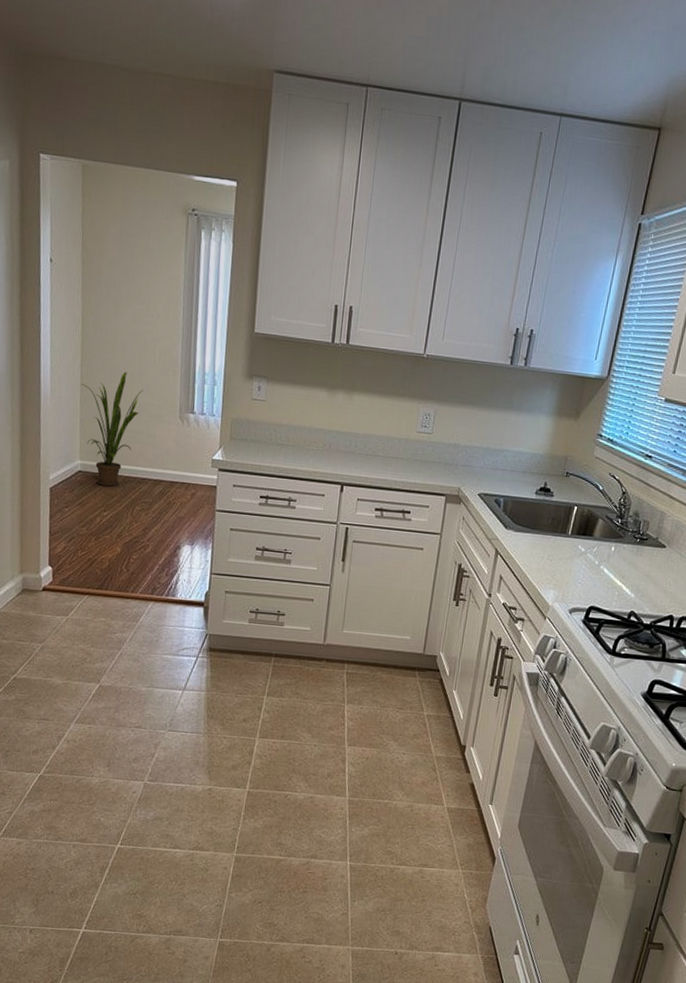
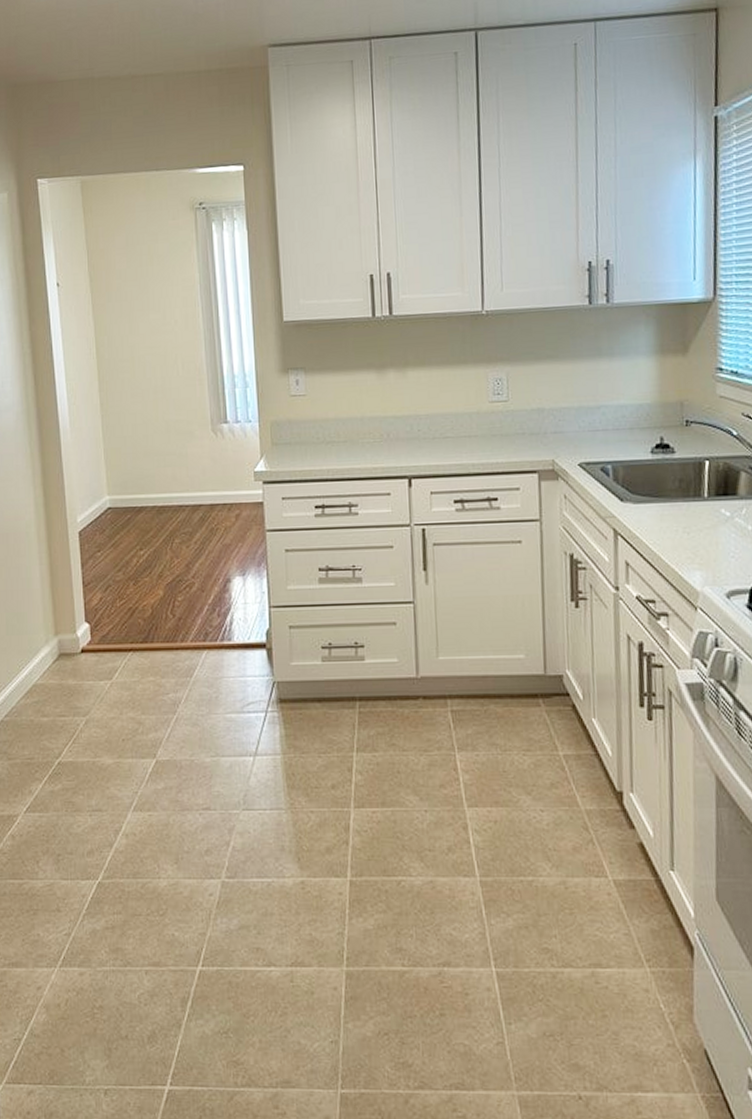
house plant: present [81,372,144,487] -> none [101,389,169,521]

